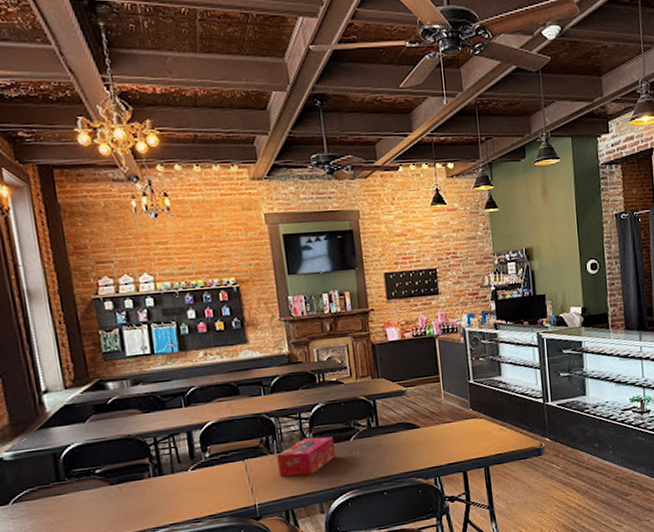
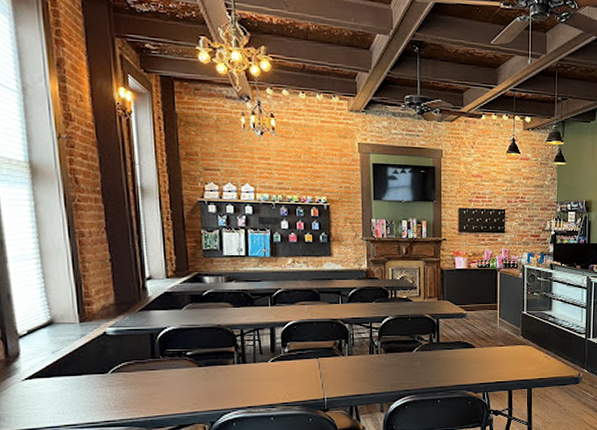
tissue box: present [277,436,336,477] -> none [348,346,399,379]

